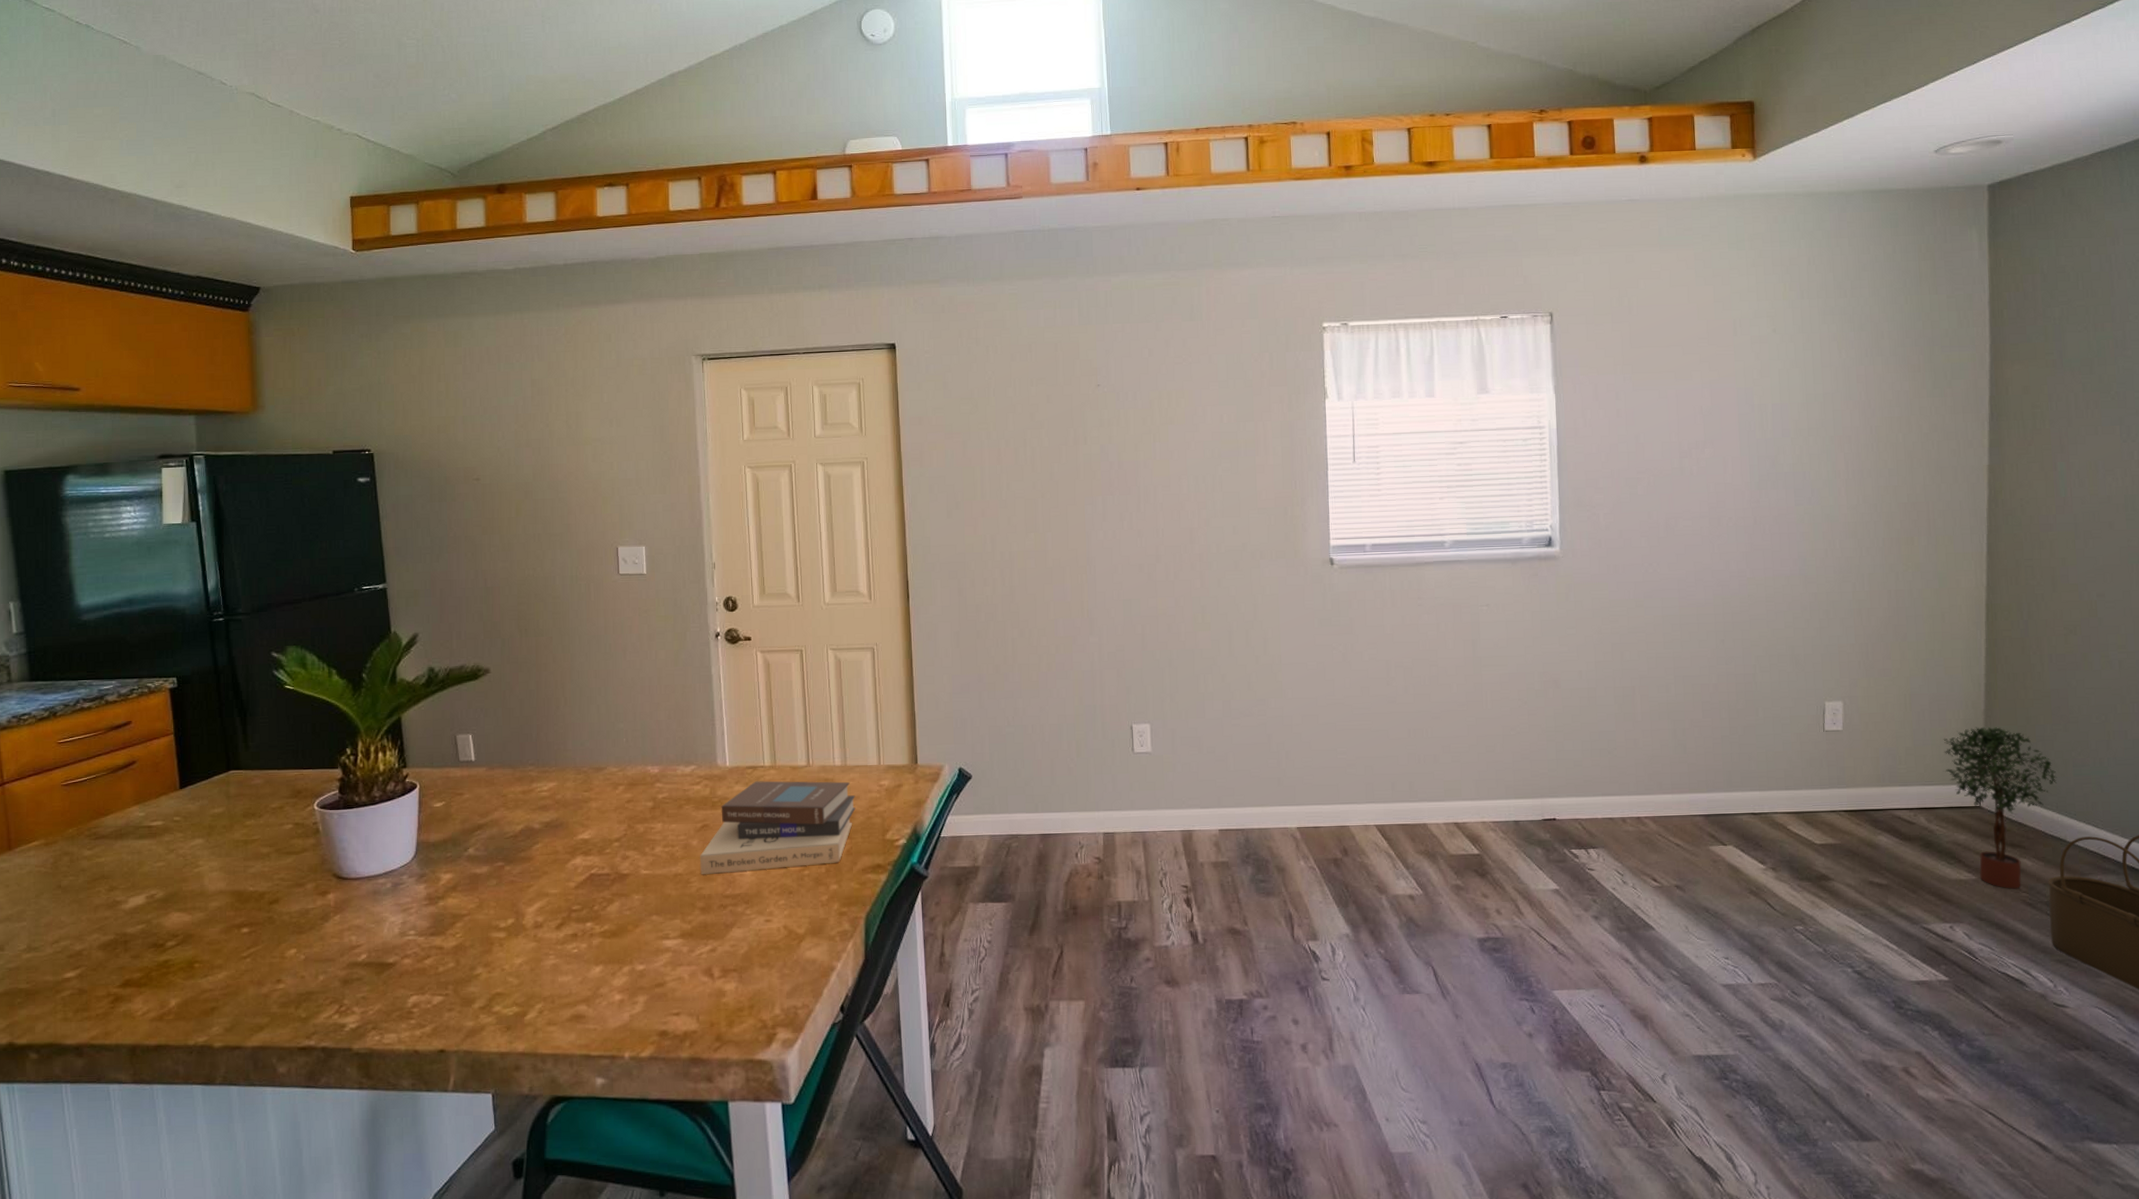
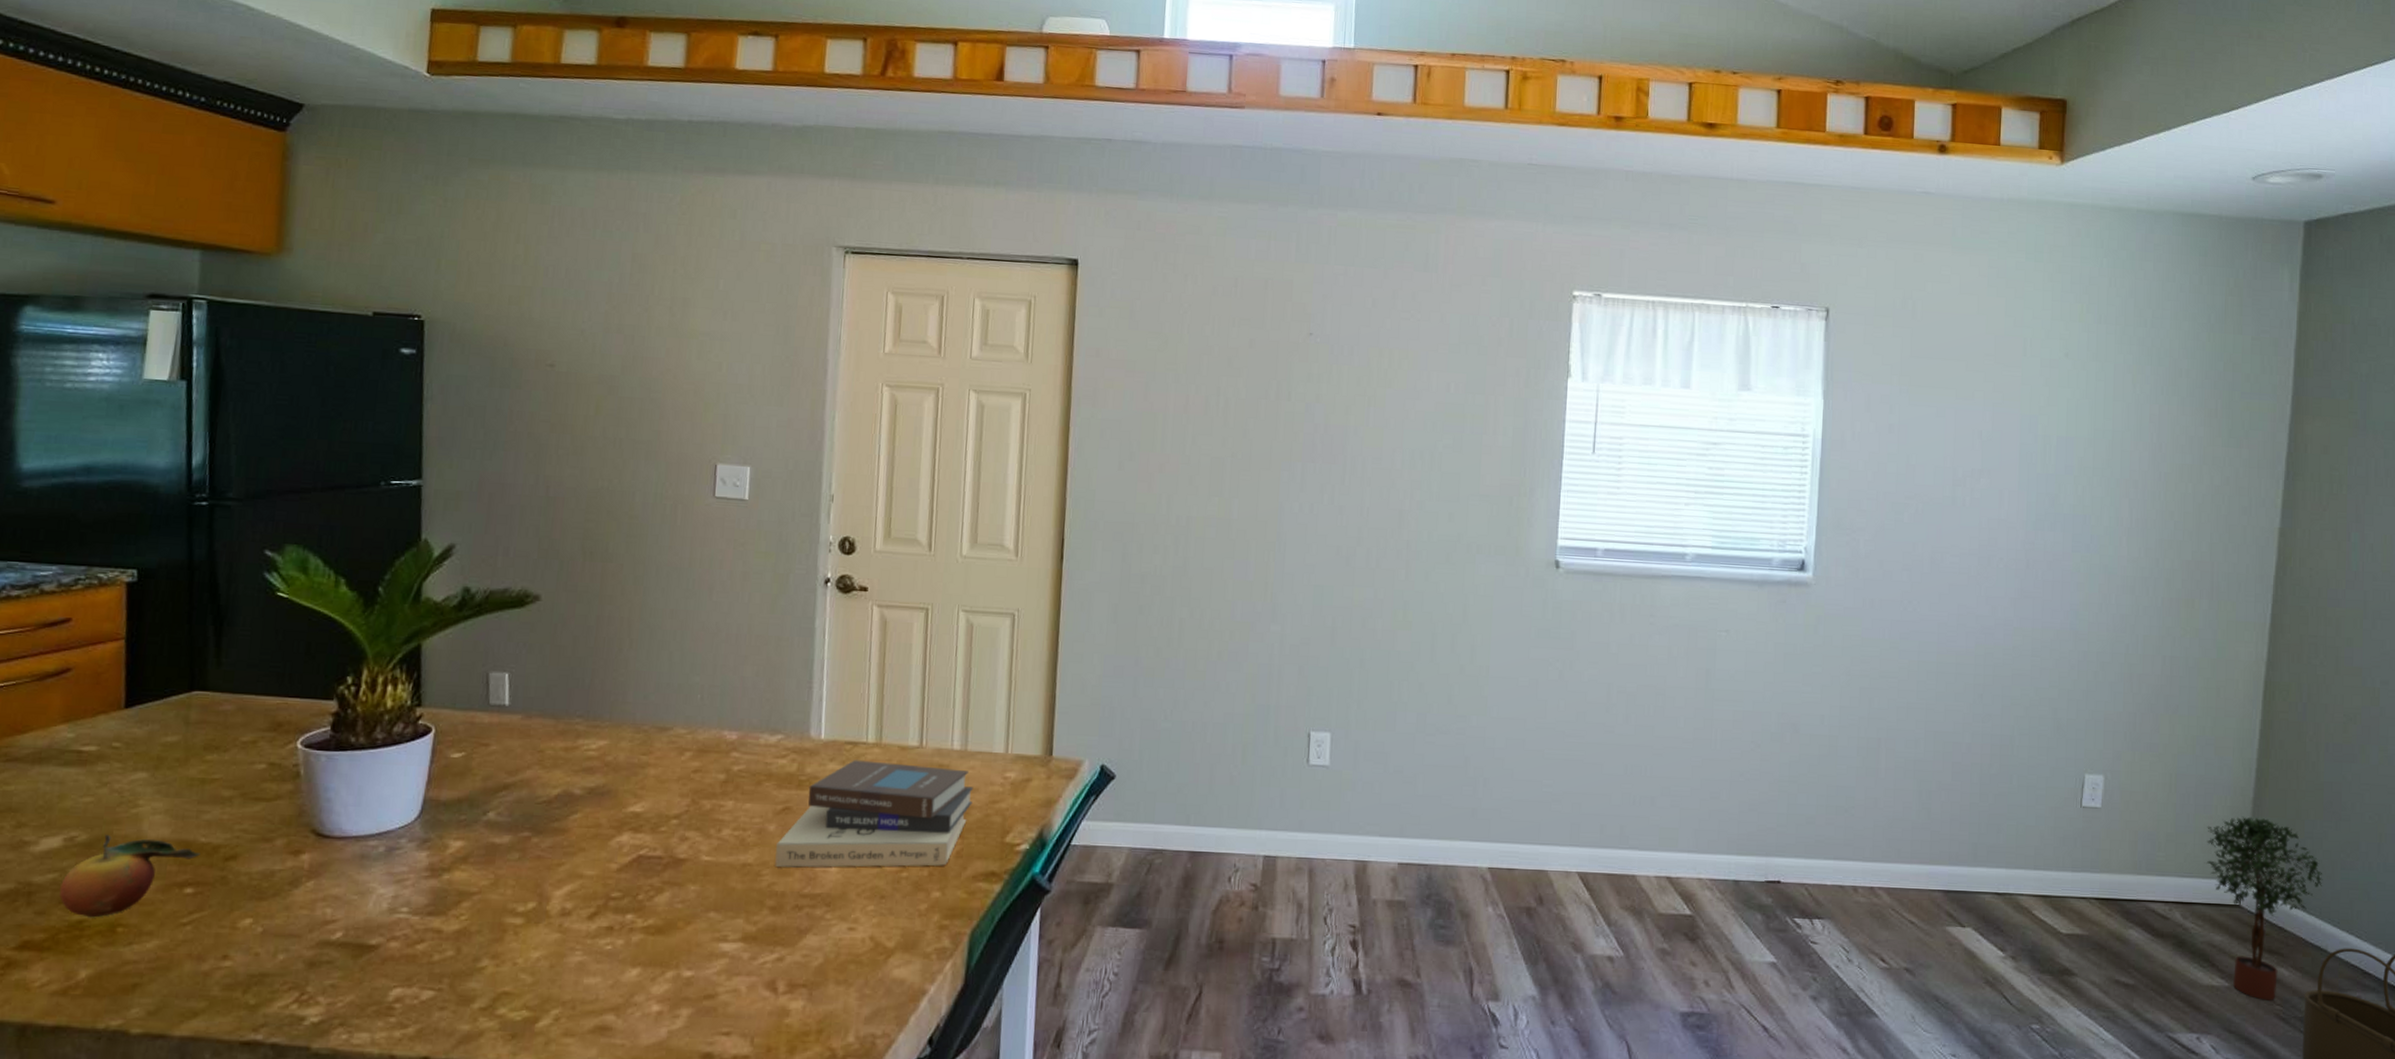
fruit: none [148,890,250,958] -> present [59,834,200,918]

